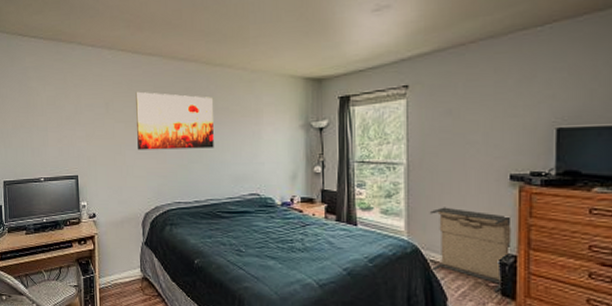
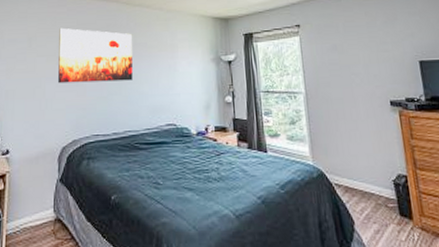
laundry hamper: present [429,207,512,292] -> none [328,132,401,212]

